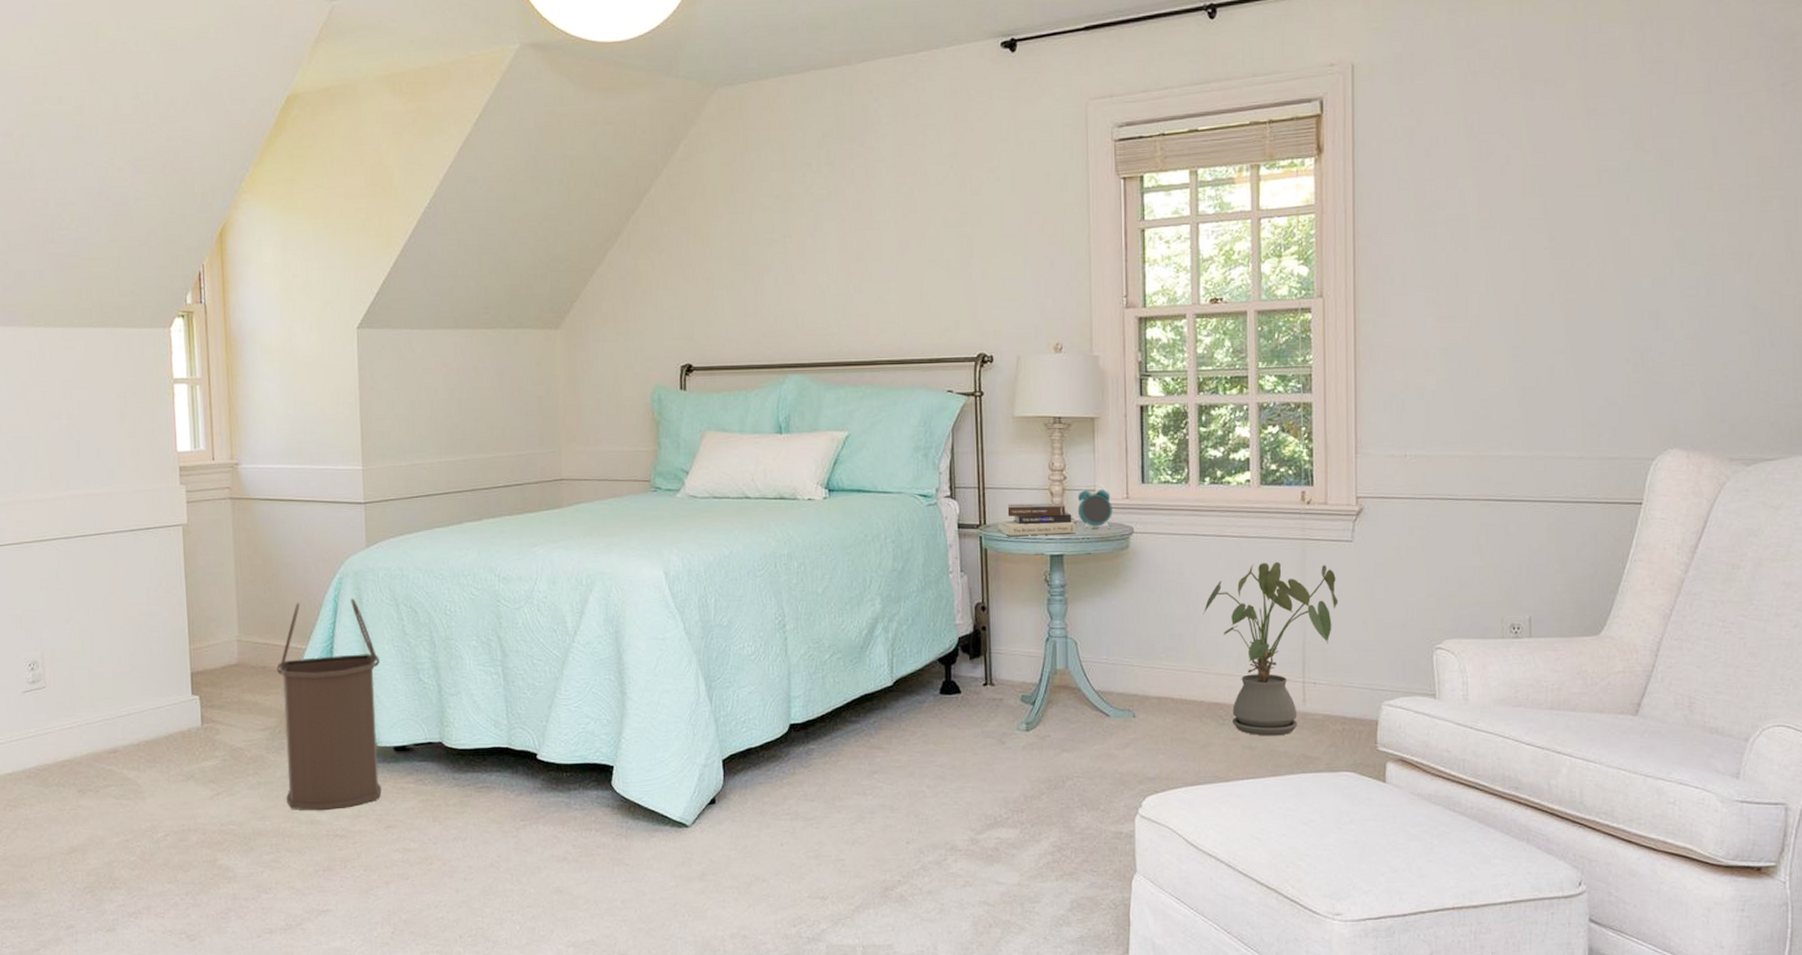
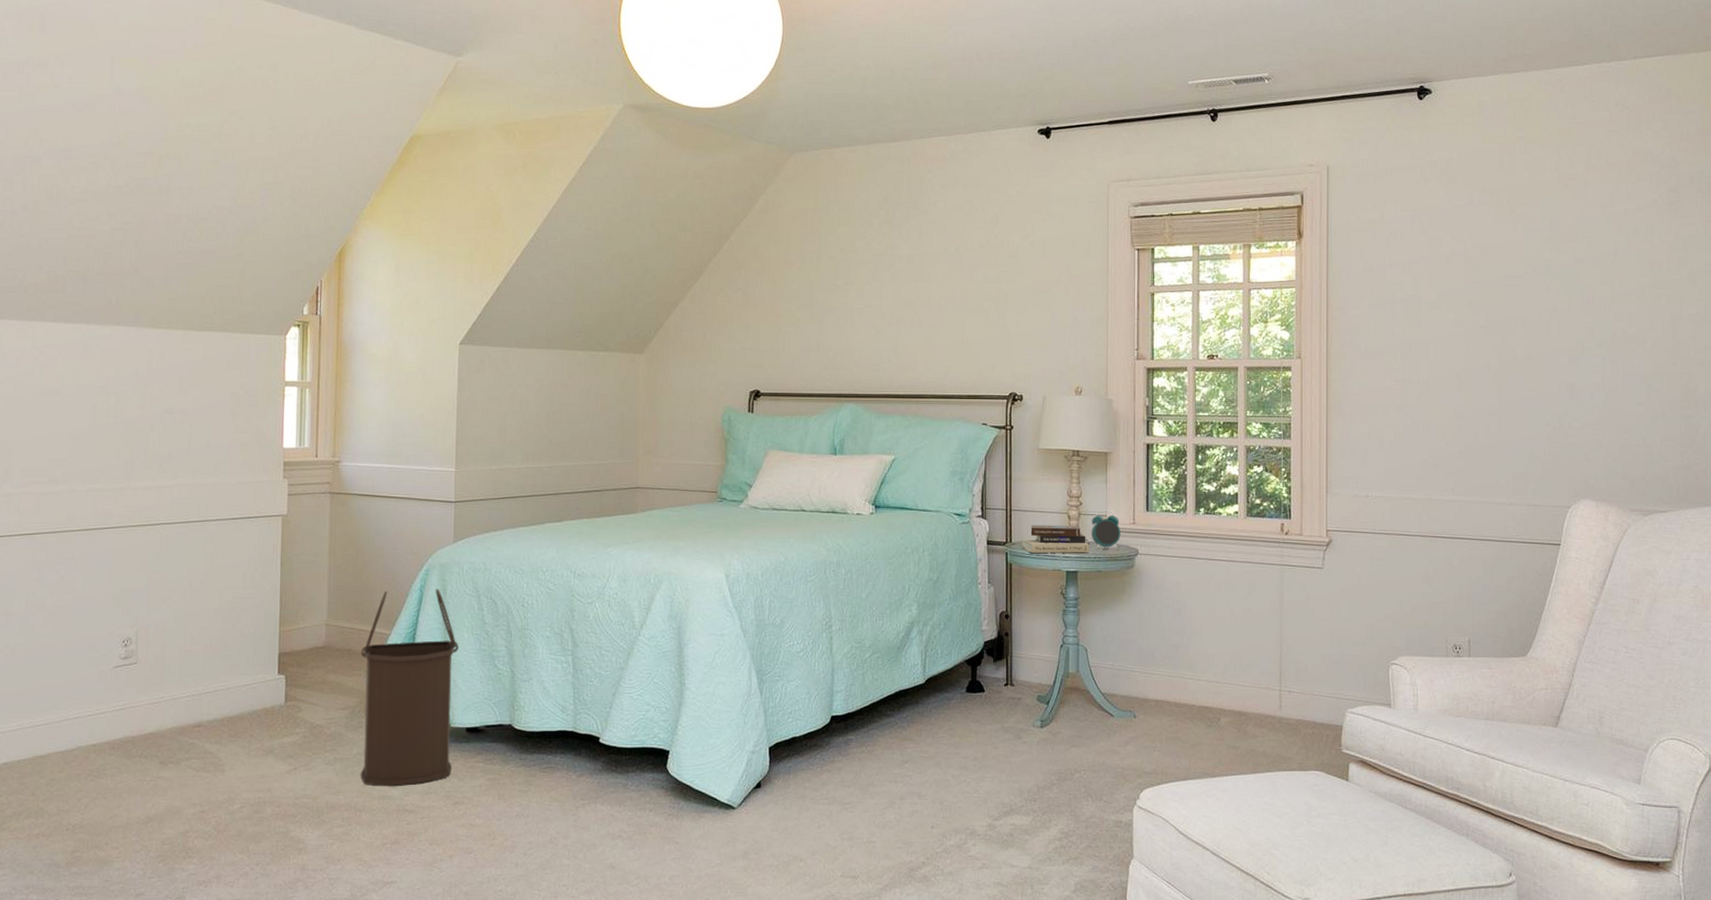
house plant: present [1202,561,1339,736] -> none [1195,583,1311,737]

